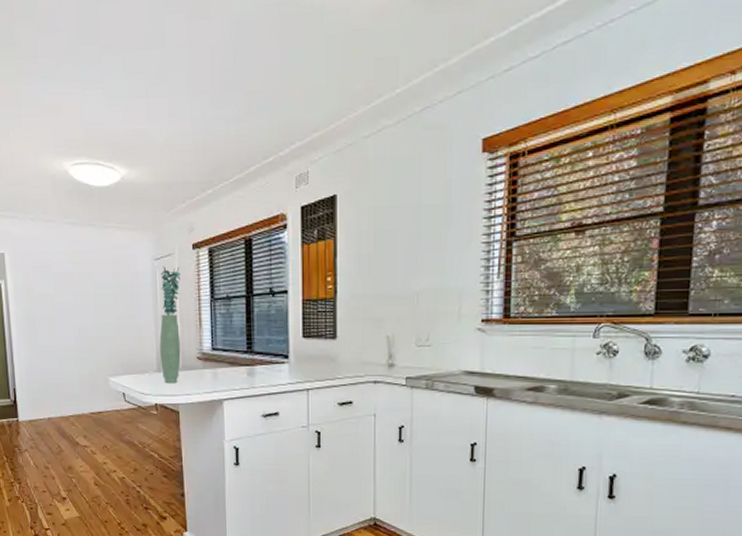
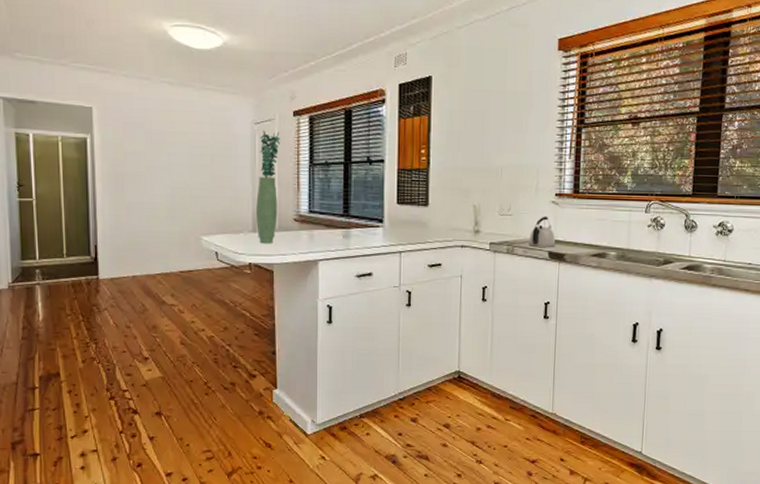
kettle: none [450,345,483,382] -> present [528,216,556,248]

